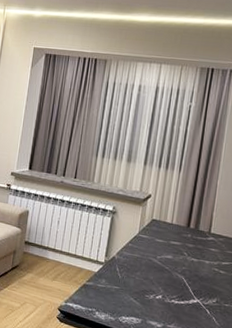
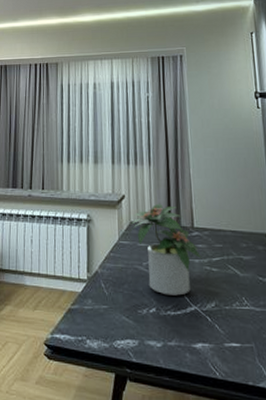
potted plant: none [150,206,213,289] -> present [129,203,202,296]

